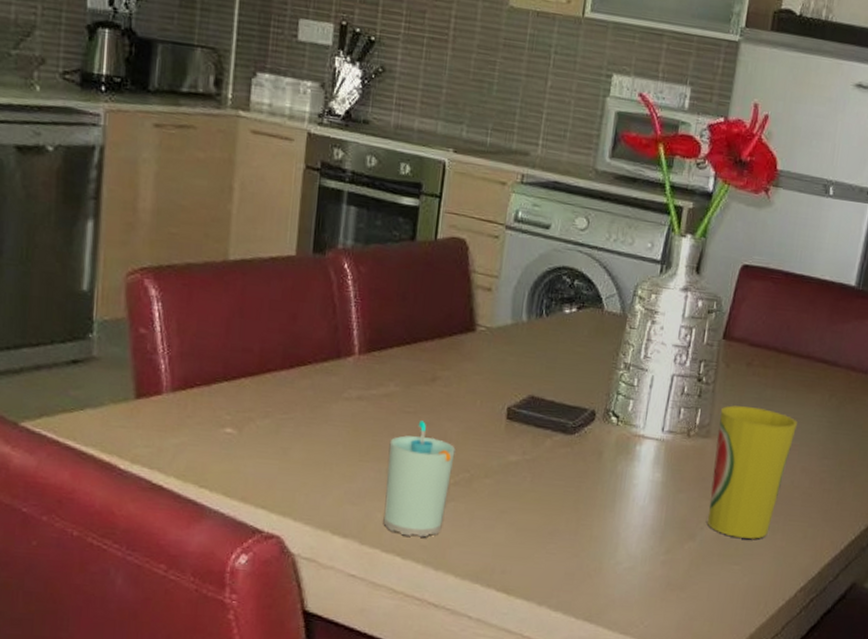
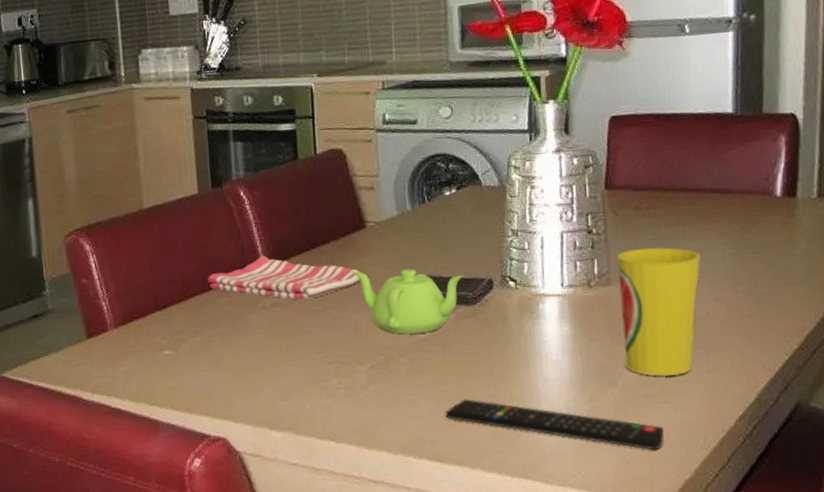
dish towel: none [289,340,462,398] -> present [207,255,362,299]
cup: present [383,420,456,537] -> none [306,316,368,422]
teapot: none [452,375,569,456] -> present [352,269,465,335]
remote control: none [522,532,730,610] -> present [446,399,664,451]

